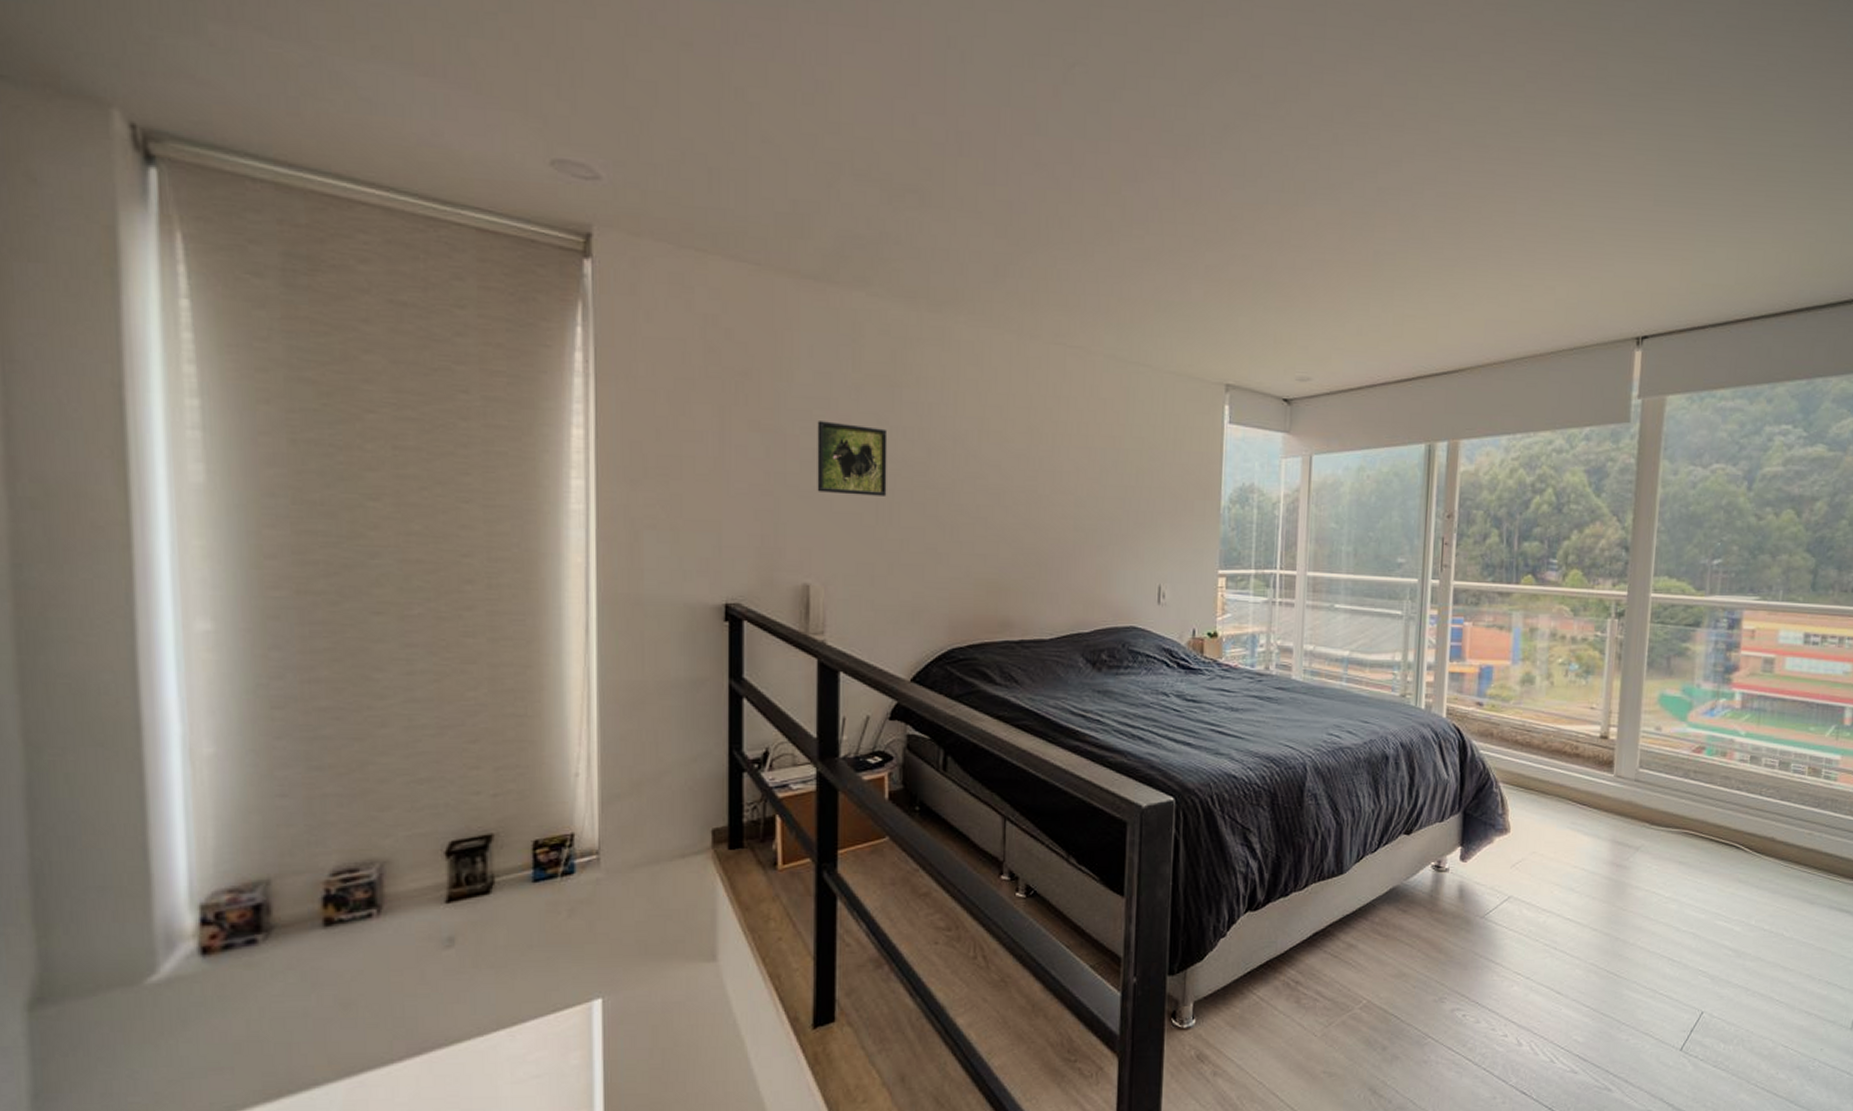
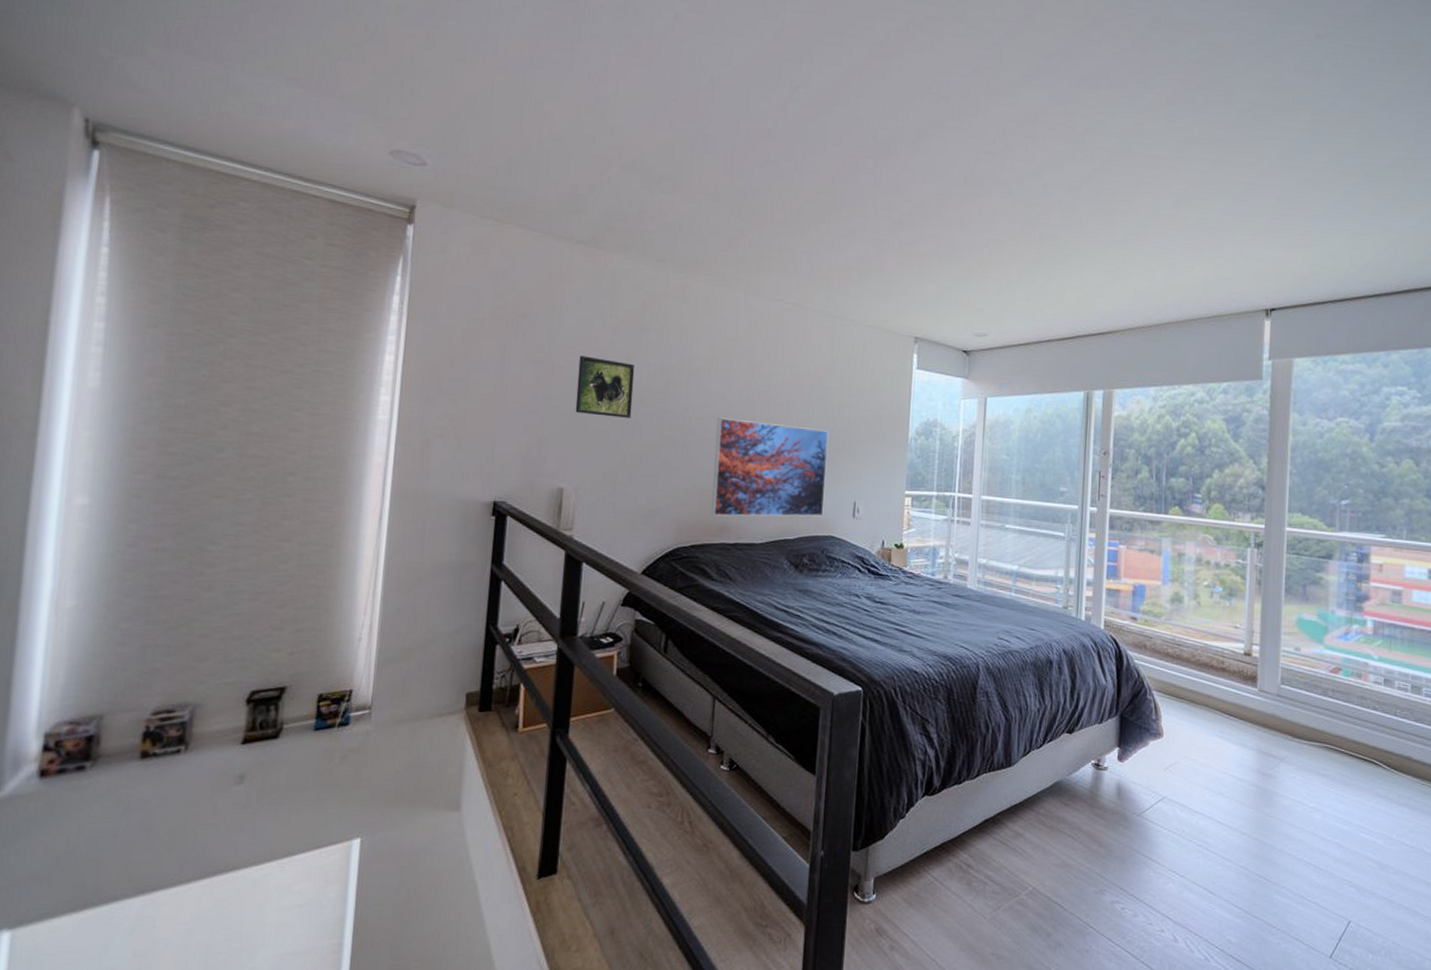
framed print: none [990,491,1126,609] -> present [711,417,828,517]

